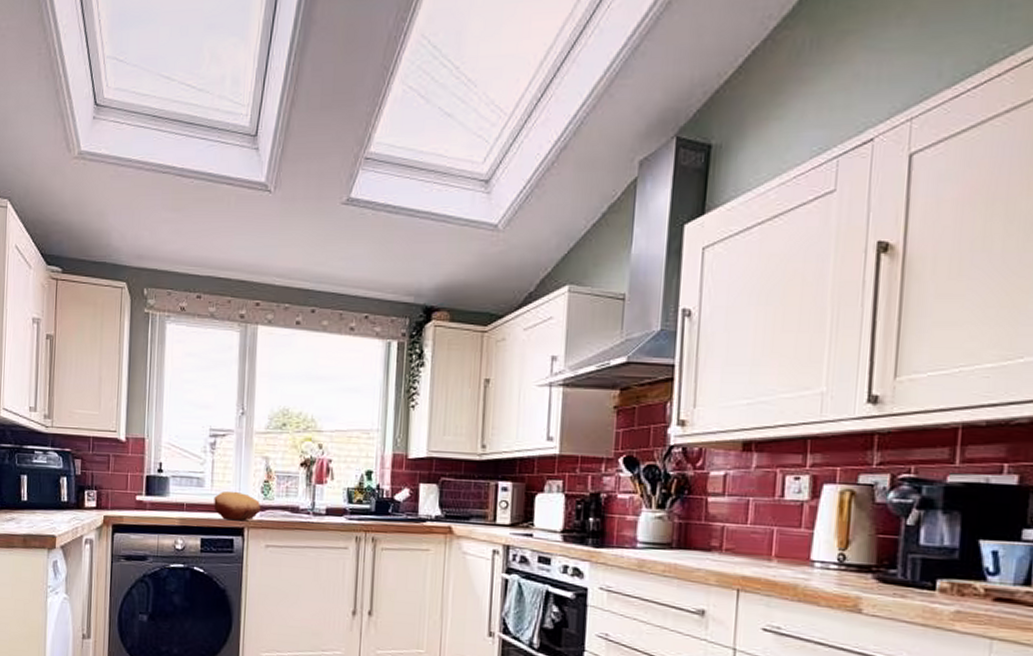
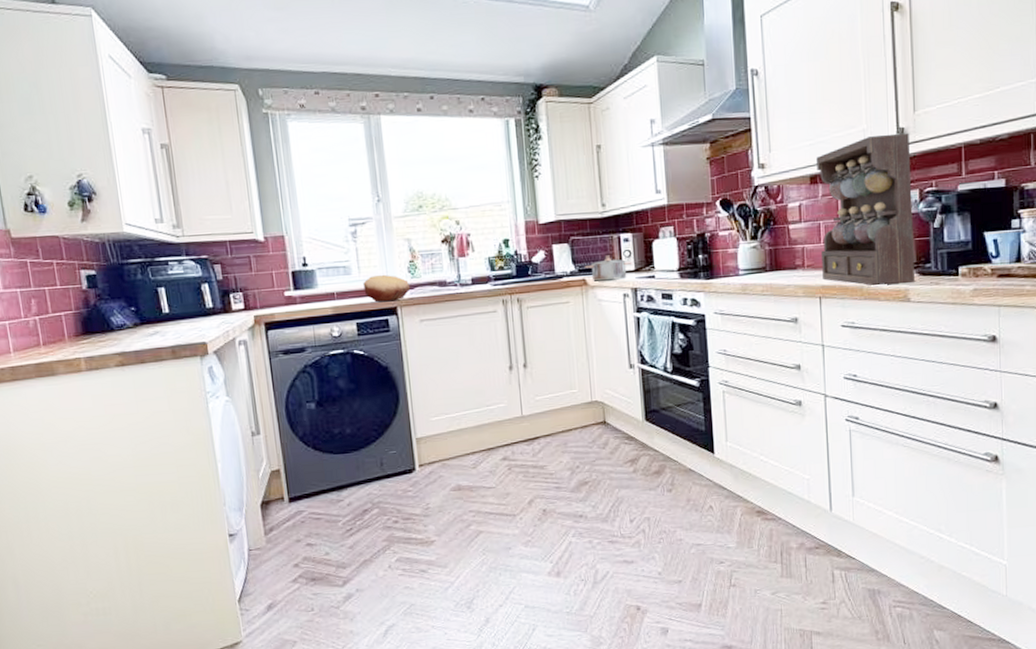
cooking pot: none [452,503,509,533] -> present [584,255,633,281]
spice rack: none [744,402,884,590] -> present [816,133,915,286]

